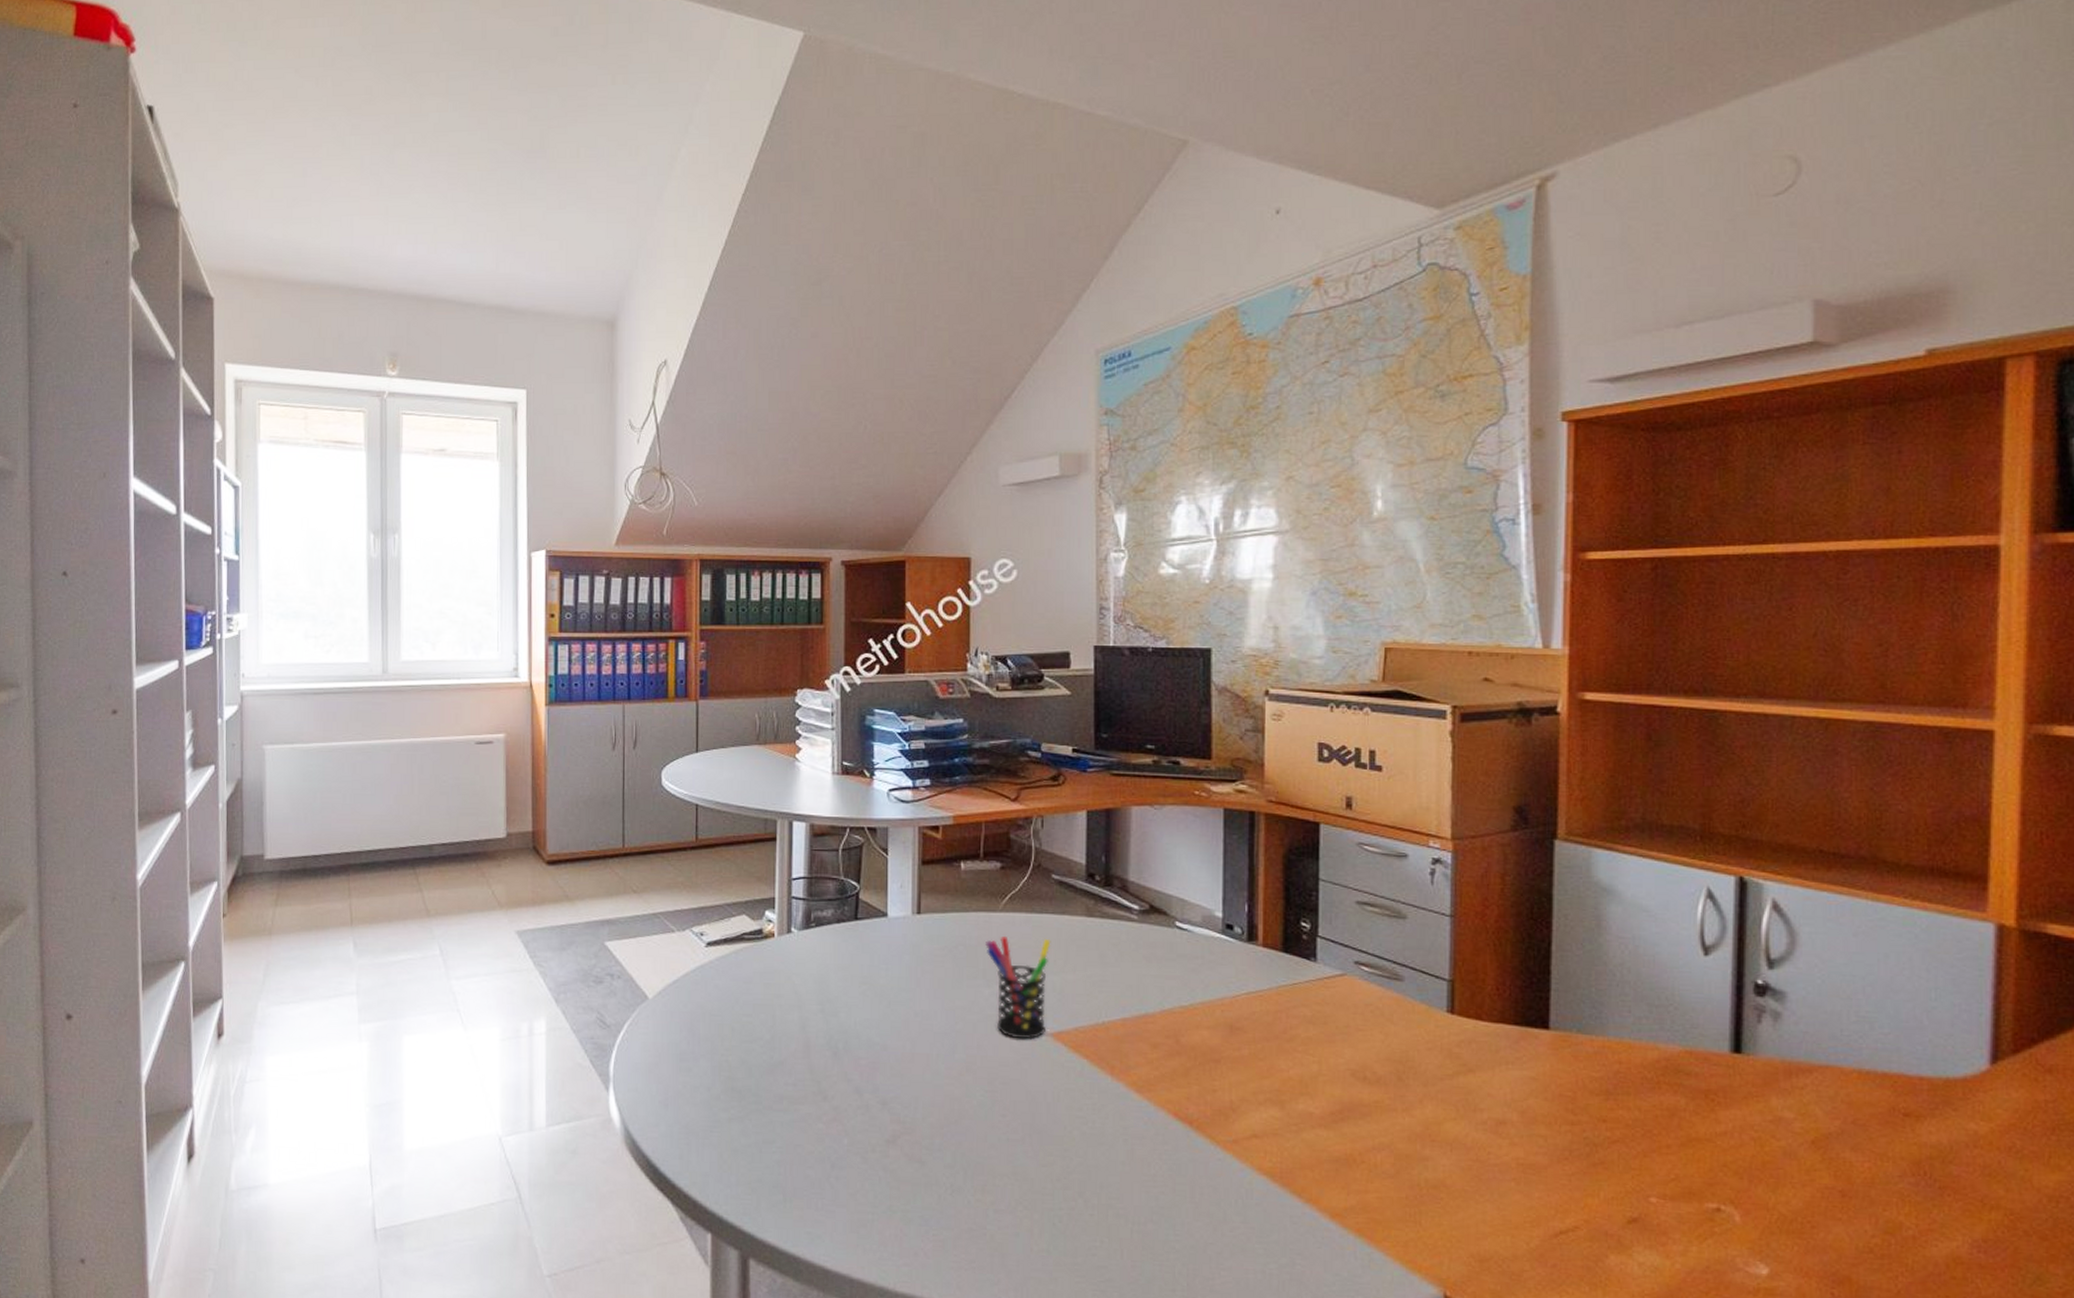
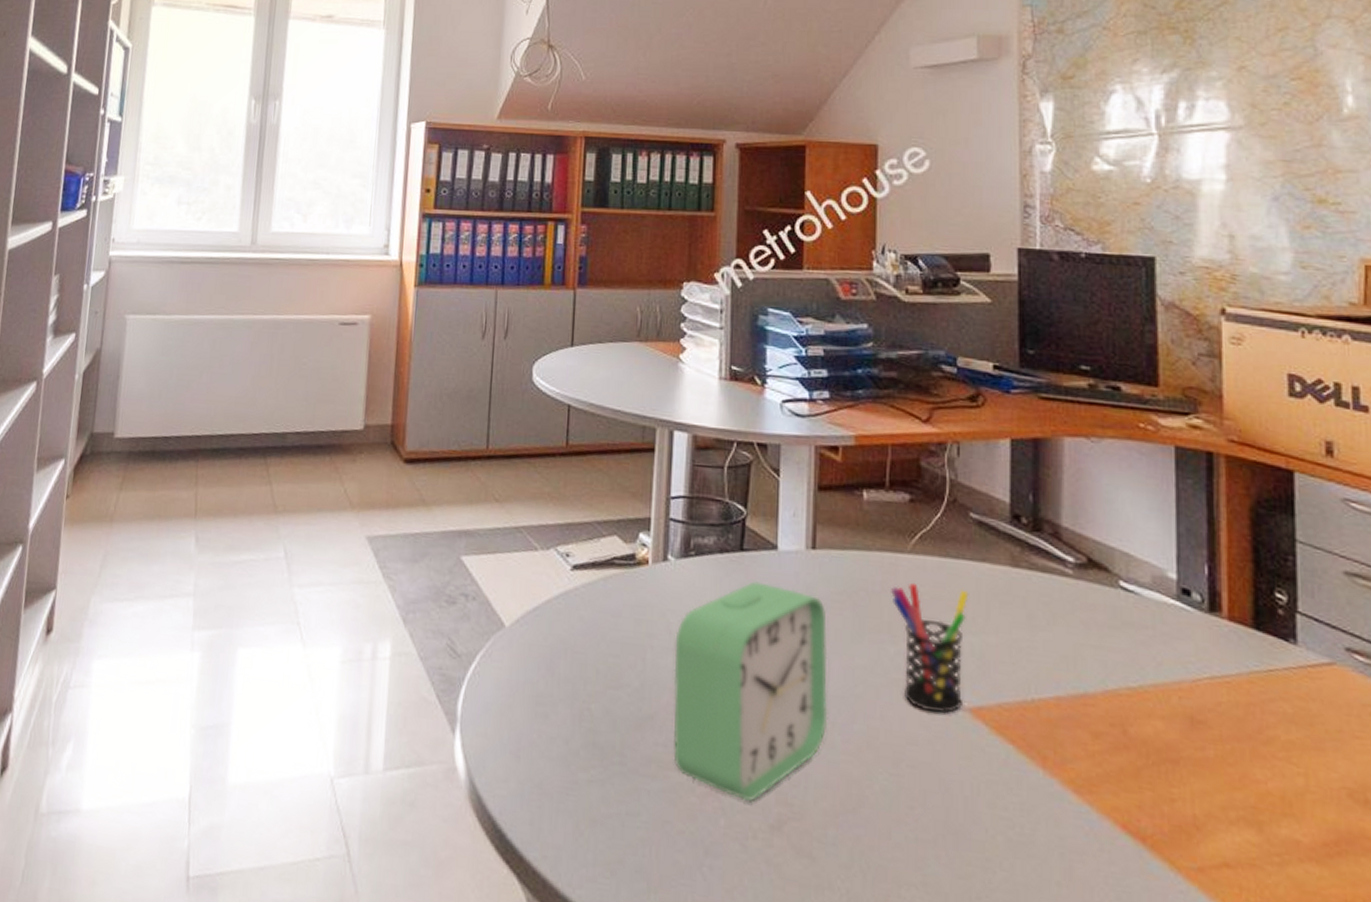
alarm clock: none [800,944,933,1124] -> present [673,581,828,803]

